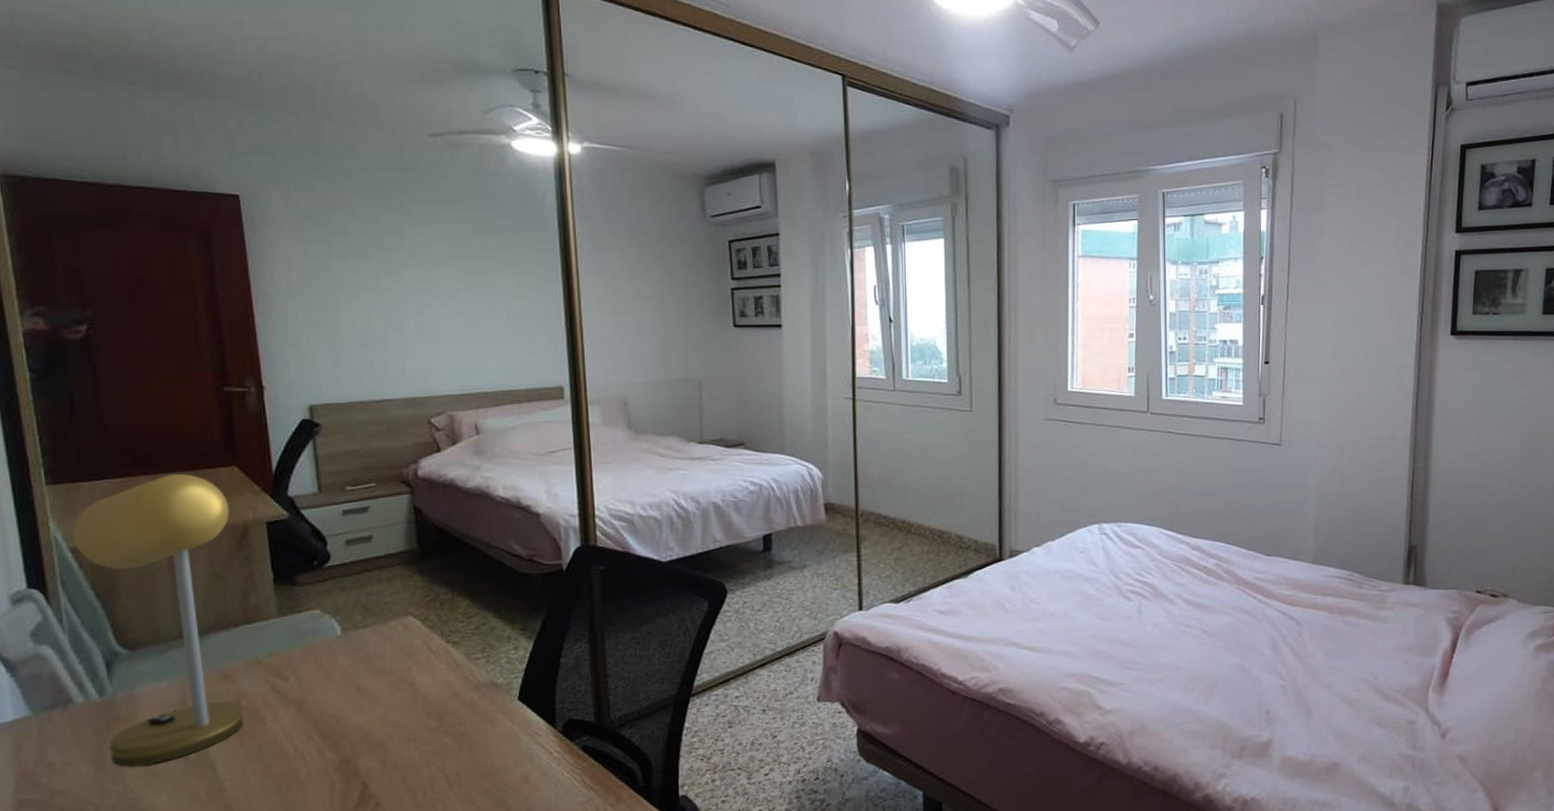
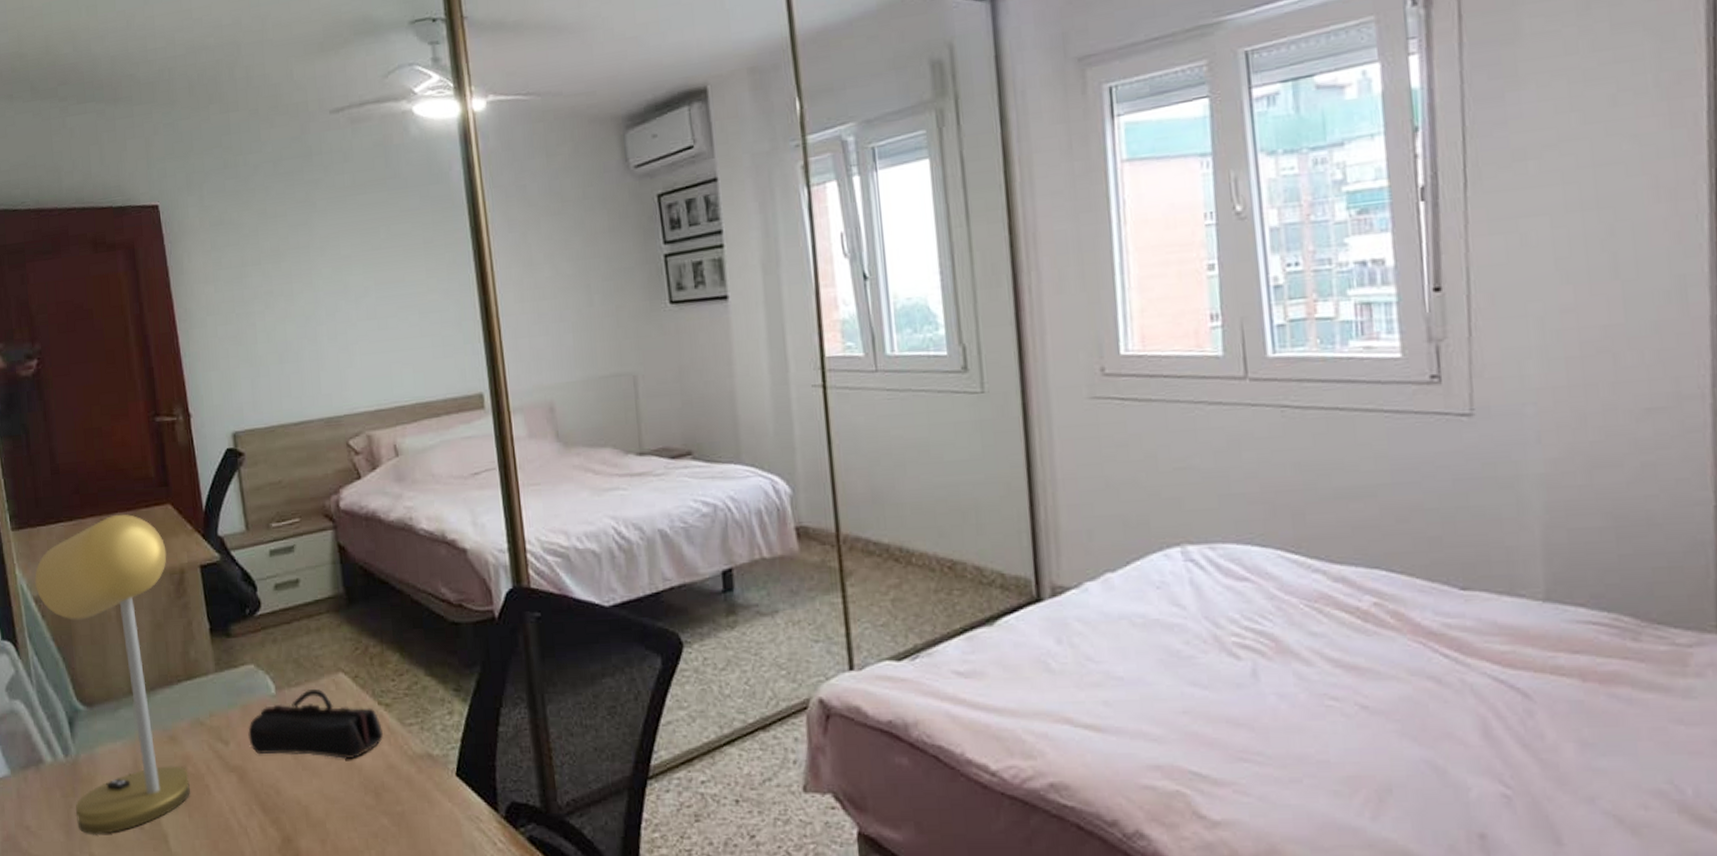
pencil case: none [310,630,449,689] -> present [248,689,383,759]

